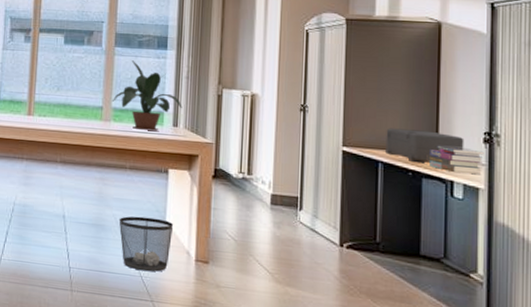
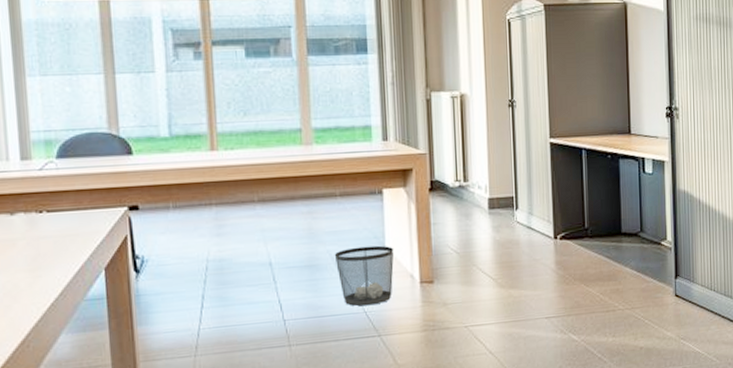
potted plant: present [111,60,182,132] -> none [311,70,391,151]
storage case: present [385,128,464,163] -> none [587,112,651,144]
books: present [428,145,484,175] -> none [623,123,667,150]

